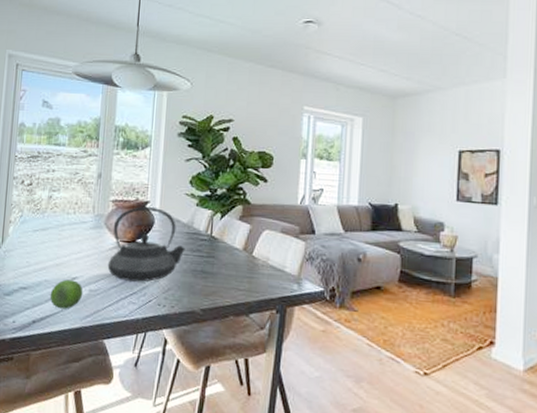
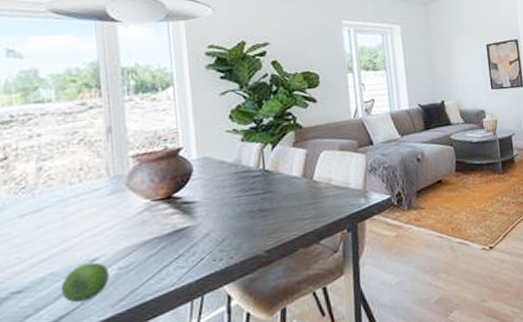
teapot: present [107,207,185,282] -> none [138,152,236,245]

